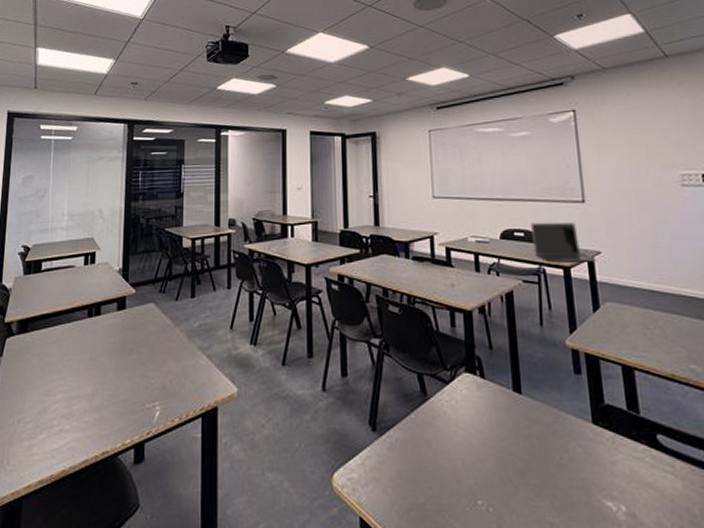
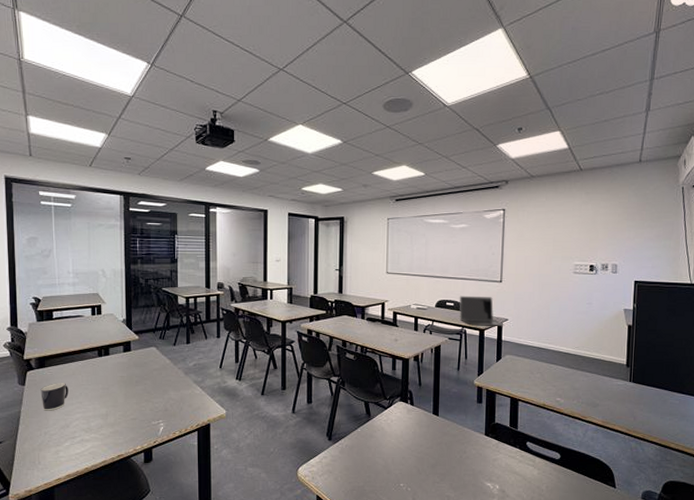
mug: none [18,352,51,390] -> present [40,383,69,411]

